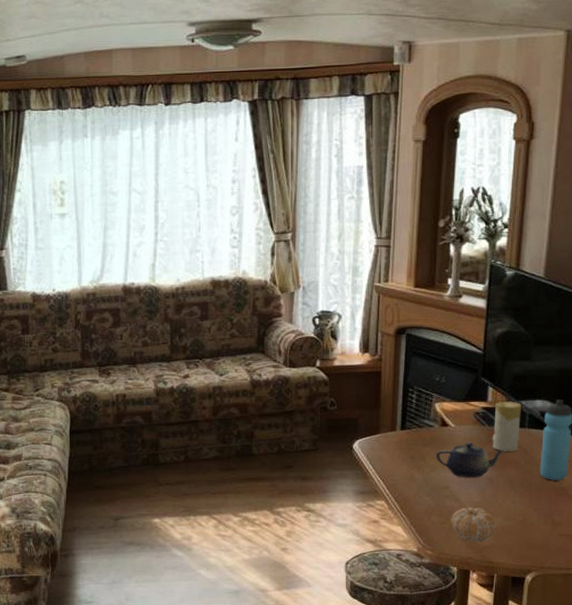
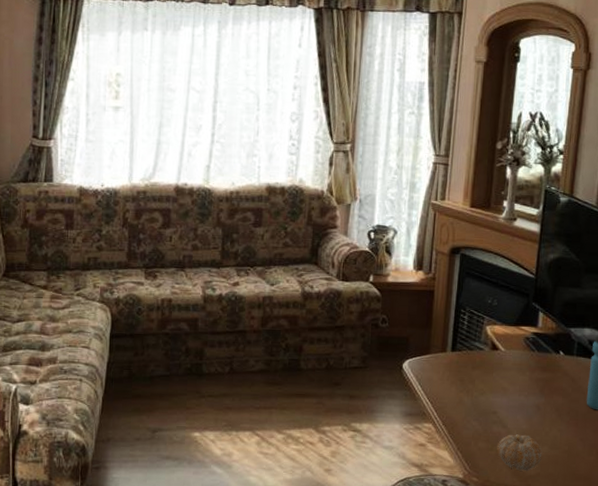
teapot: present [436,442,506,478] -> none [485,368,555,405]
candle: present [492,401,521,452] -> none [541,328,570,379]

